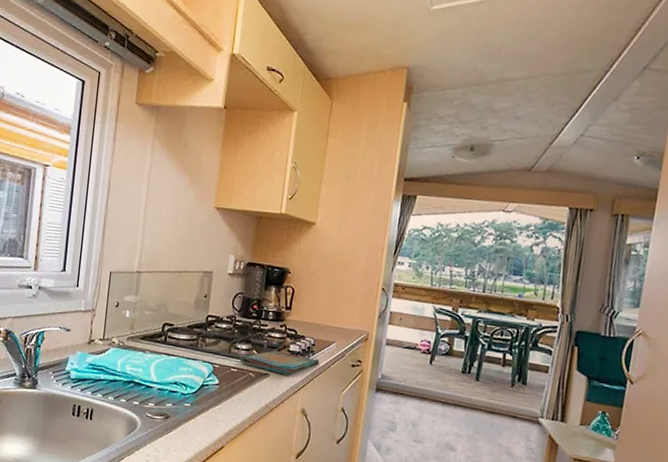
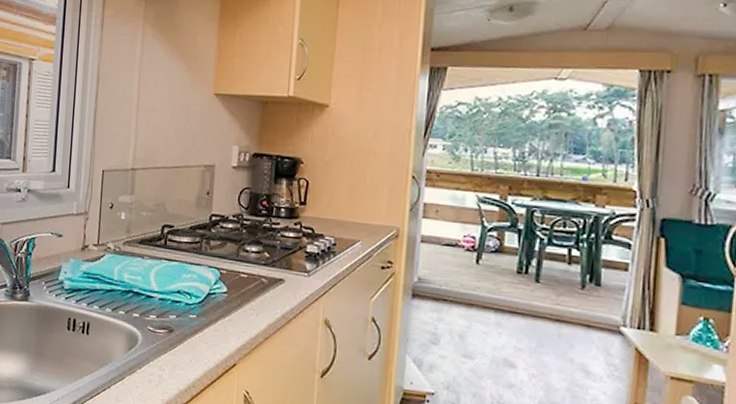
dish towel: present [239,351,320,375] -> none [249,252,343,280]

